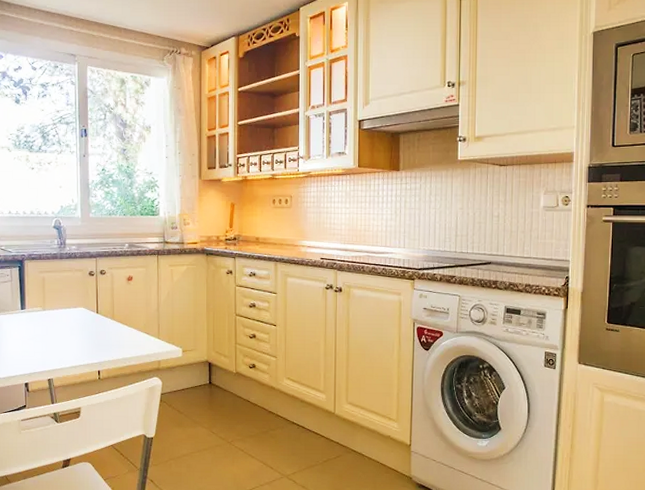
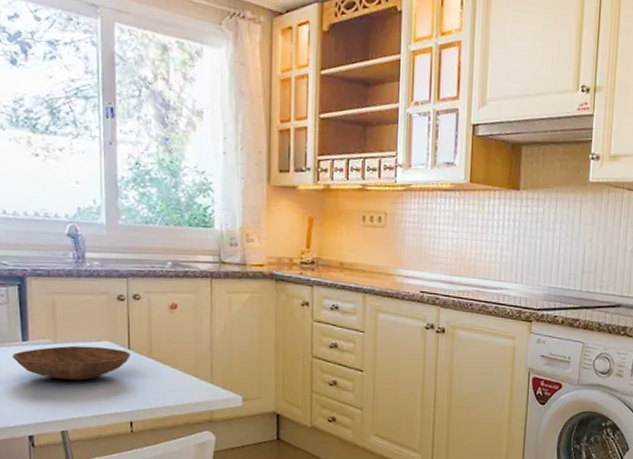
bowl: none [13,312,99,339] -> present [11,345,131,381]

